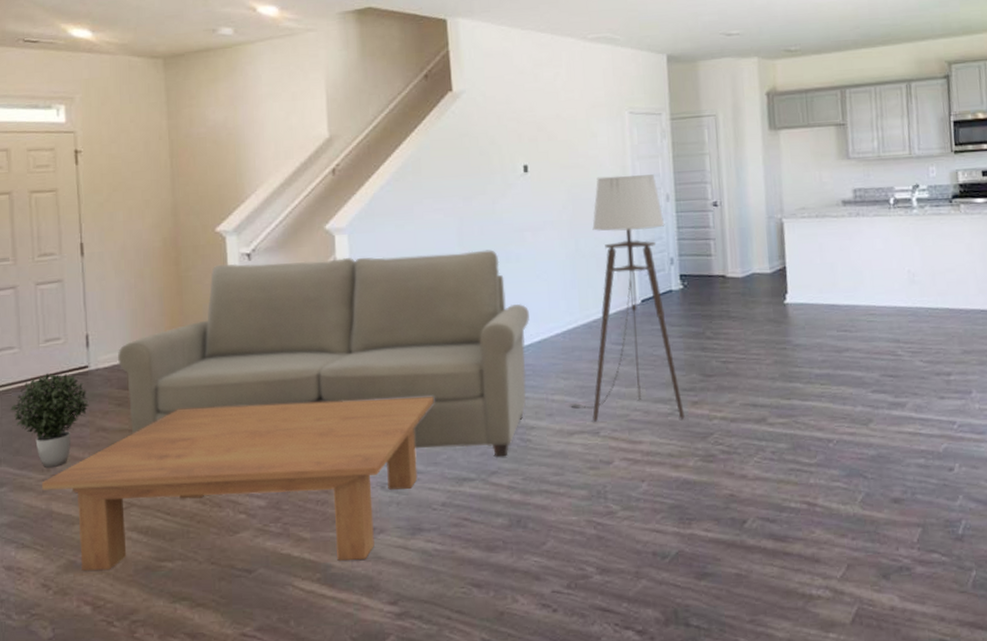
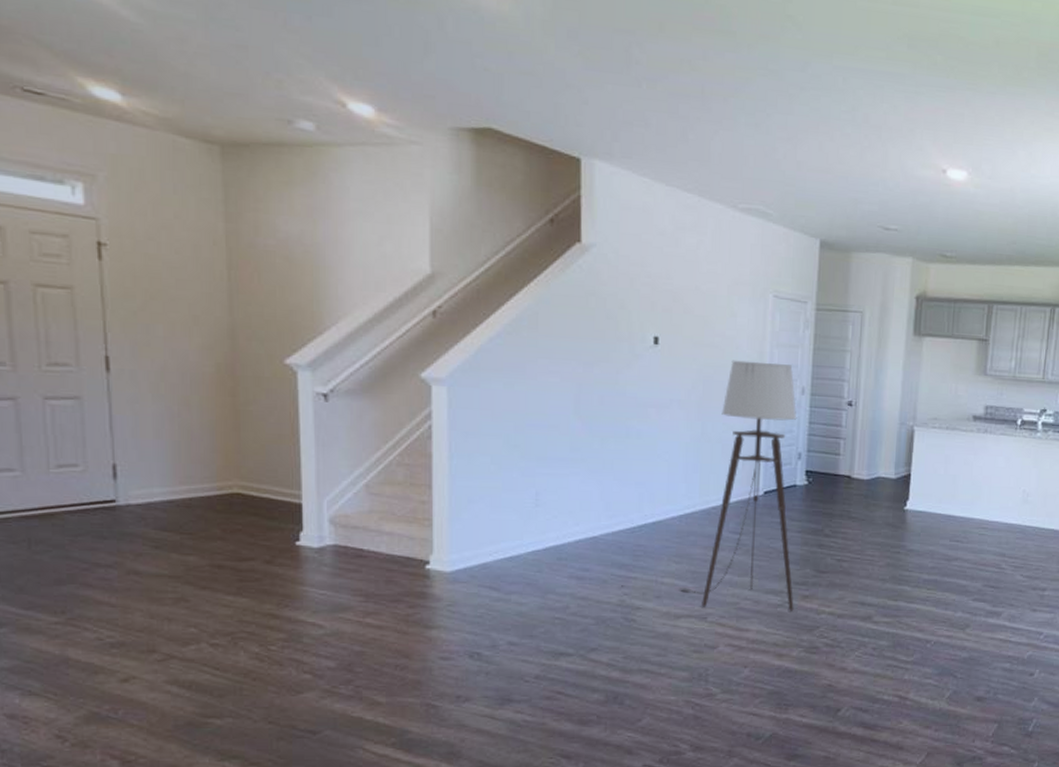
potted plant: present [11,373,89,468] -> none [11,503,117,610]
coffee table: present [42,397,434,571] -> none [55,557,534,726]
sofa: present [118,249,529,457] -> none [155,402,645,635]

